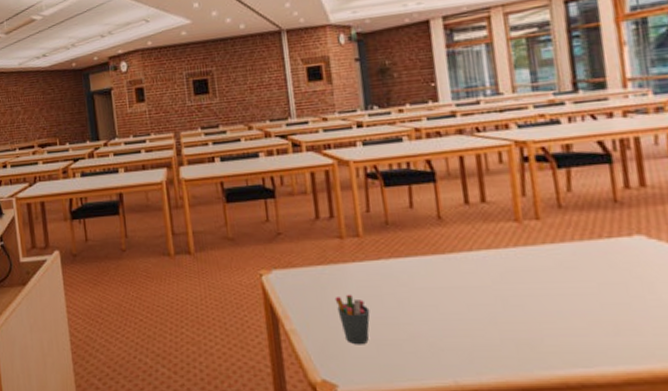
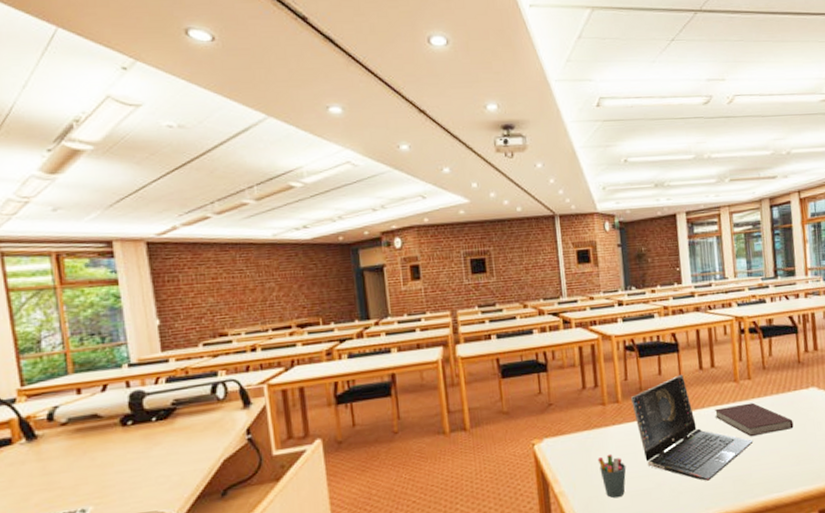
laptop computer: none [373,208,545,340] -> present [630,374,754,481]
notebook: none [487,249,609,291] -> present [715,402,794,436]

